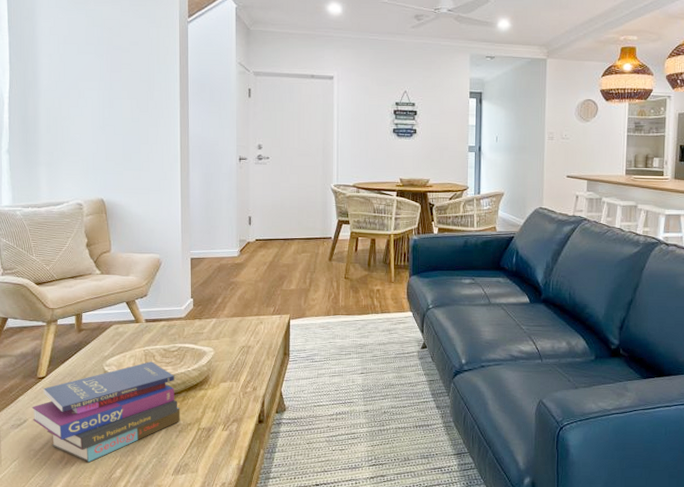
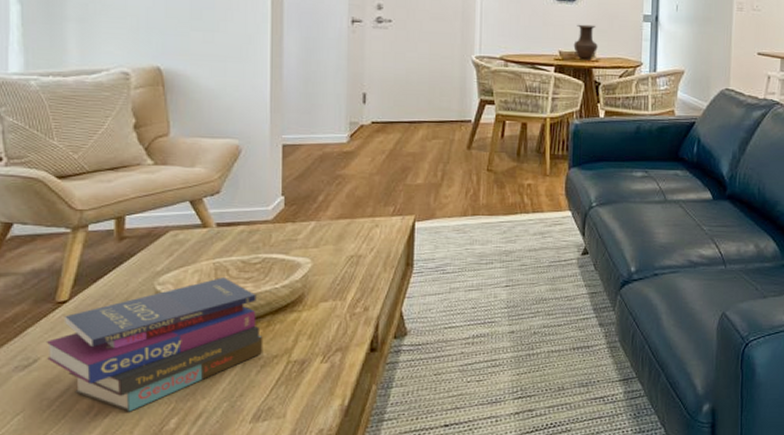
vase: none [411,156,431,187] -> present [573,24,598,62]

